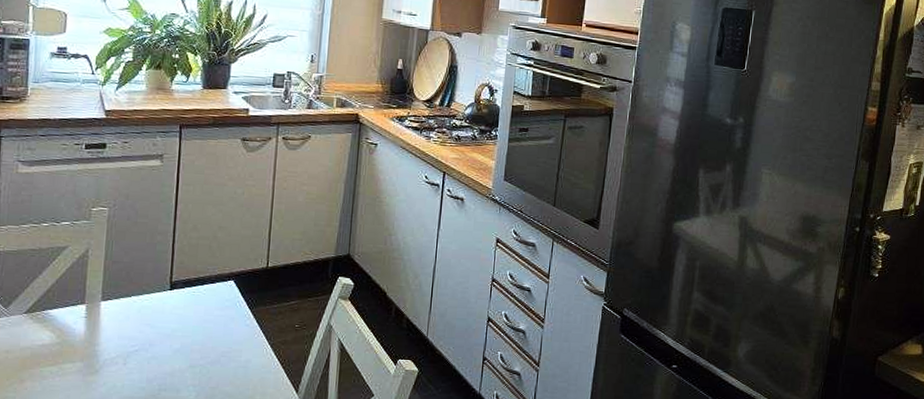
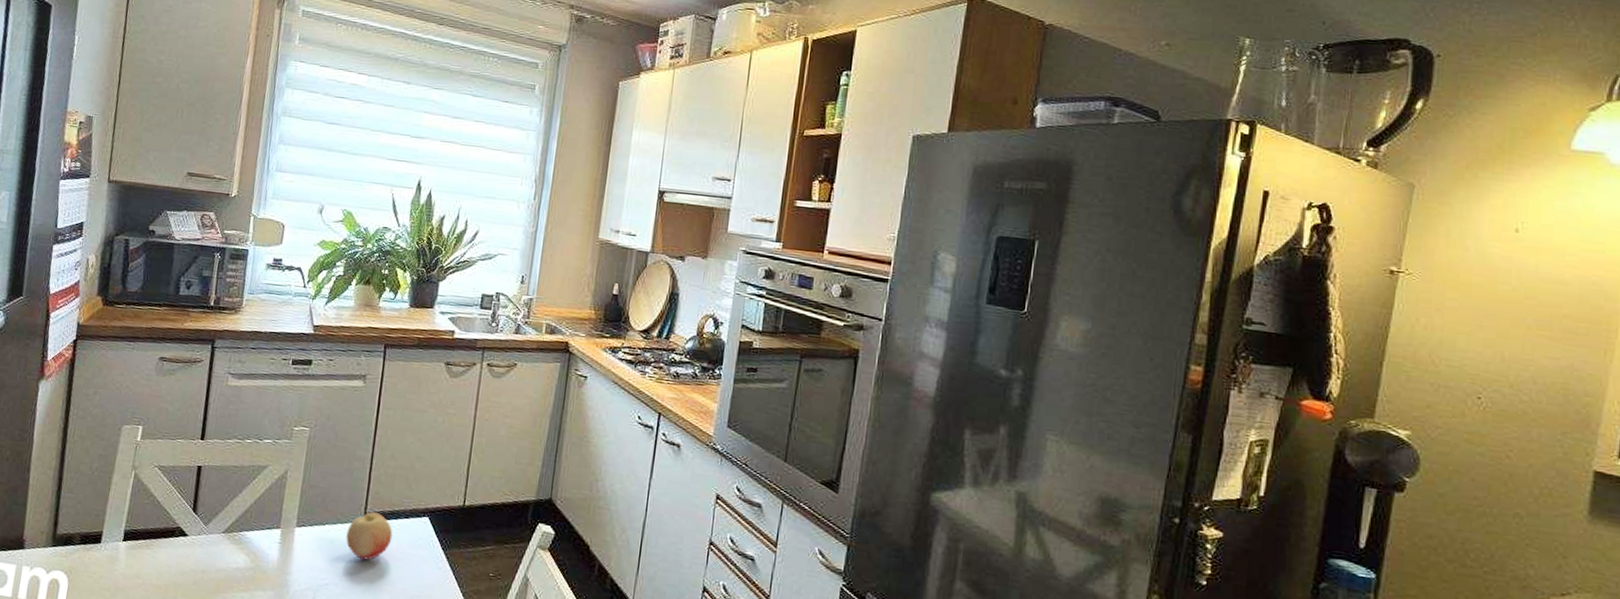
fruit: none [153,280,200,325] -> present [346,512,393,561]

